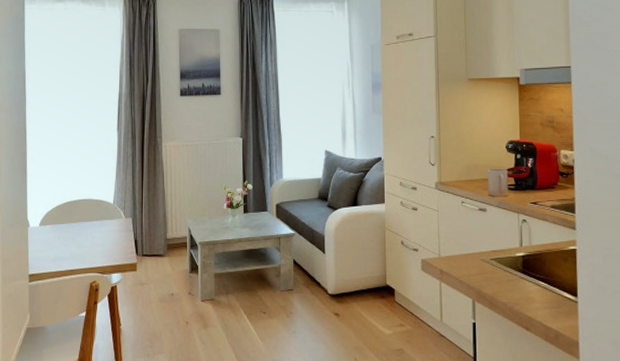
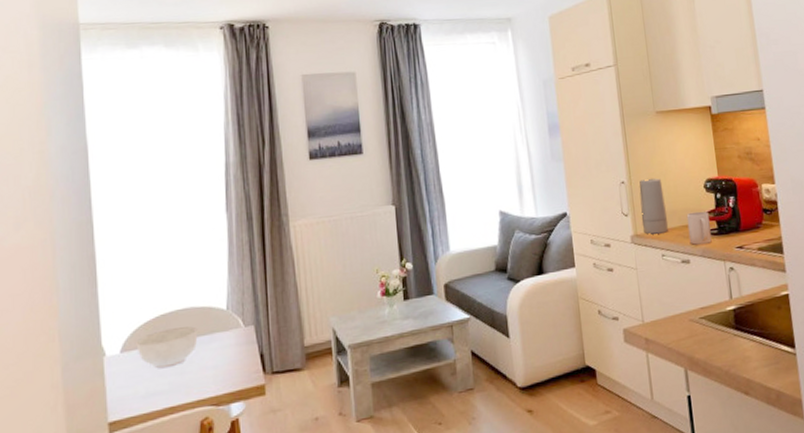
bowl: none [50,213,92,241] -> present [136,326,198,369]
canister: none [447,136,469,183] -> present [640,178,668,235]

